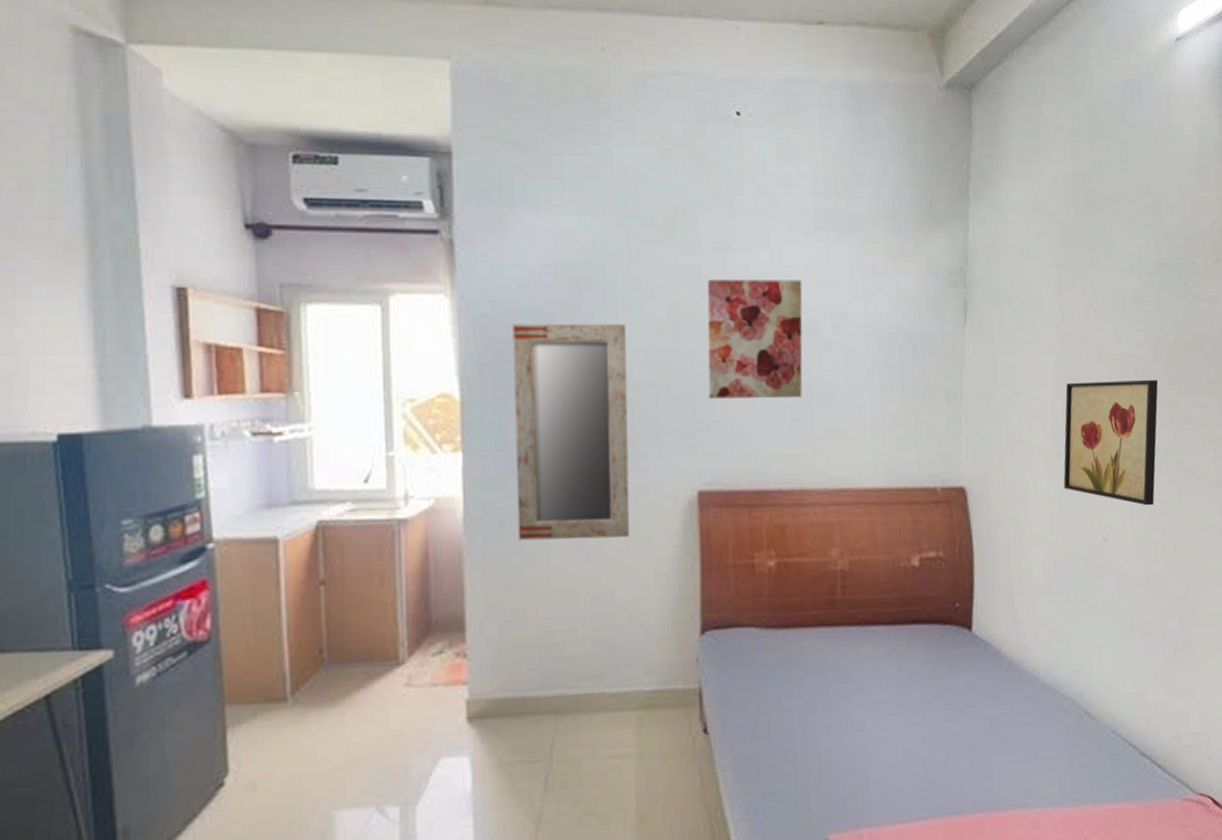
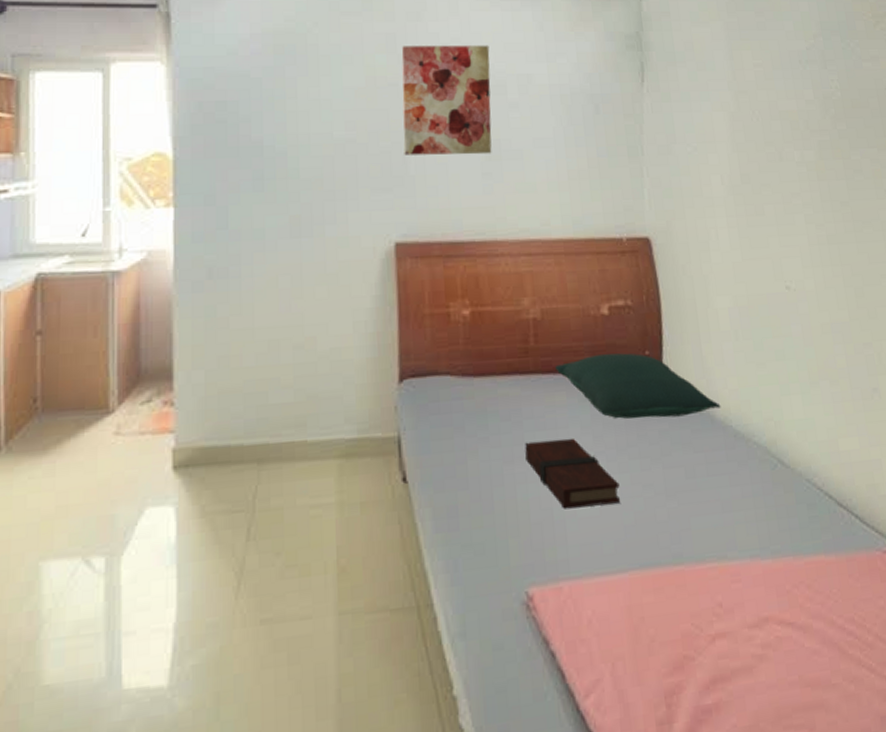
home mirror: present [512,323,630,541] -> none [222,86,331,292]
book: none [829,689,924,760] -> present [525,438,620,509]
pillow: none [862,605,1030,671] -> present [555,353,721,419]
wall art: present [1063,379,1159,506] -> none [741,133,833,255]

